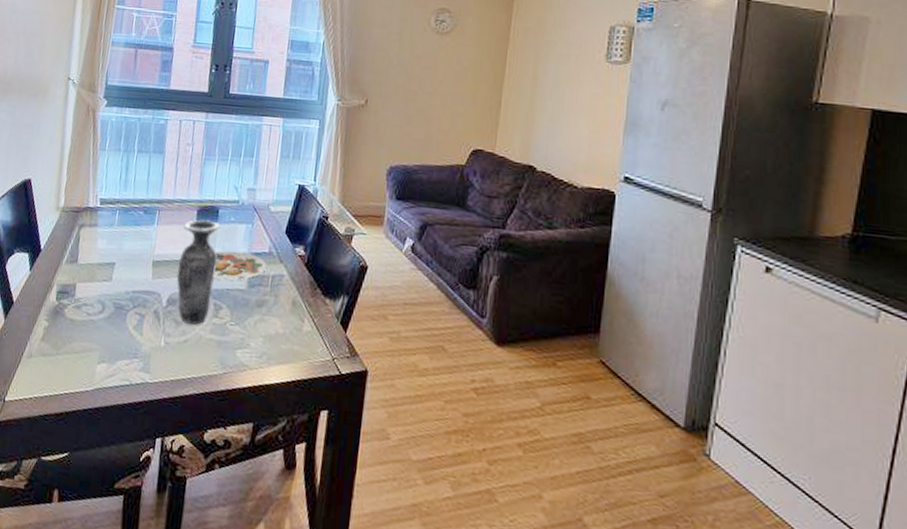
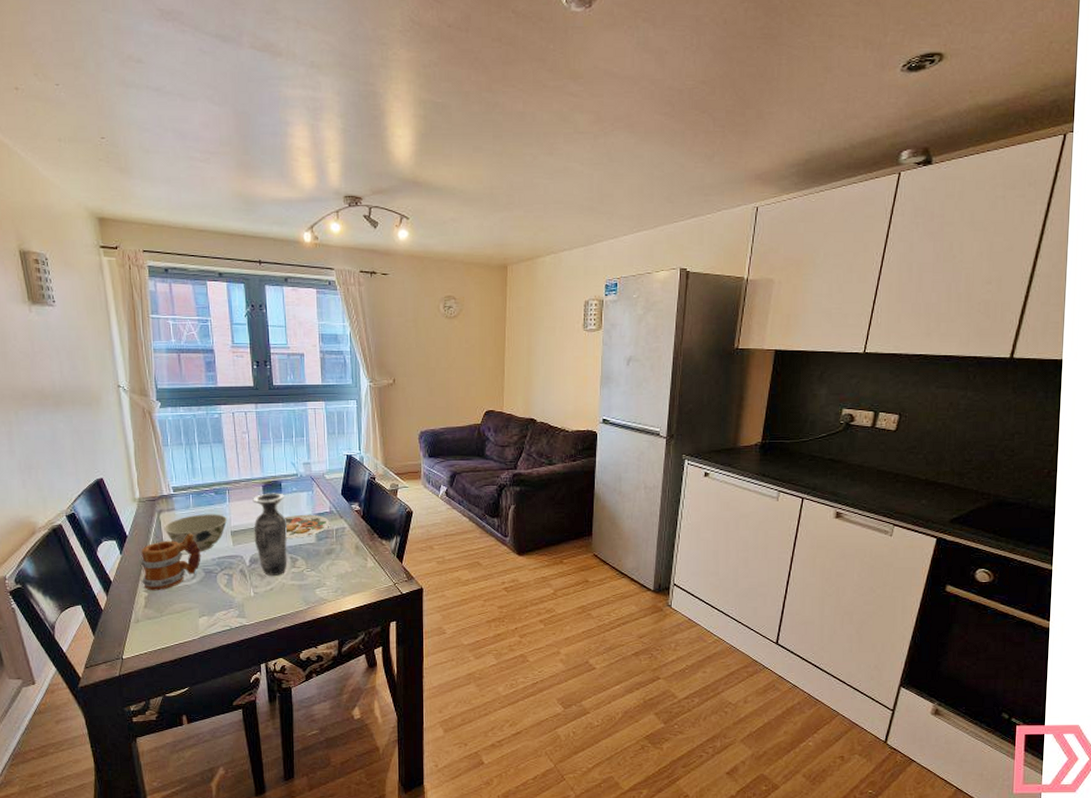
mug: none [45,256,116,322] -> present [140,533,201,591]
bowl: none [81,234,152,282] -> present [164,514,228,553]

